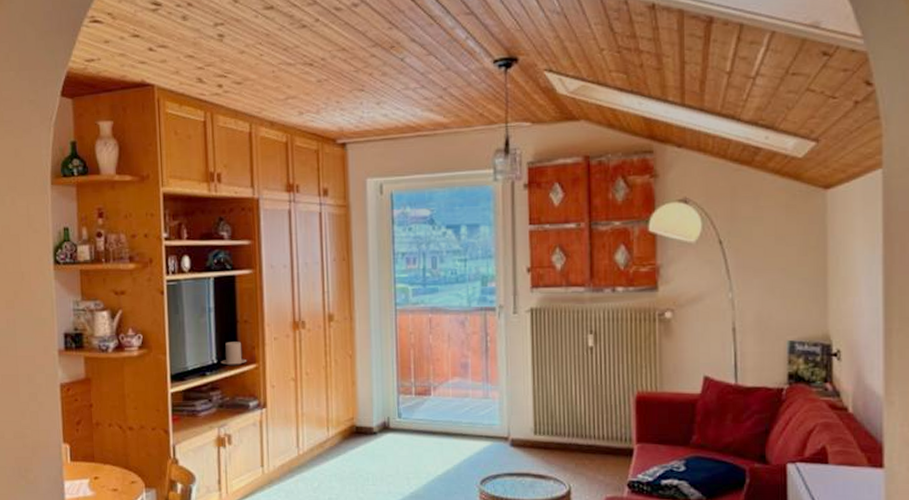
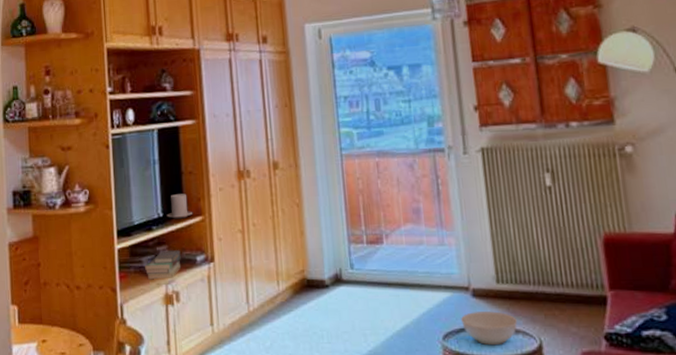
books: none [198,396,234,423] -> present [145,250,181,280]
bowl: none [499,460,550,490] -> present [461,311,517,346]

